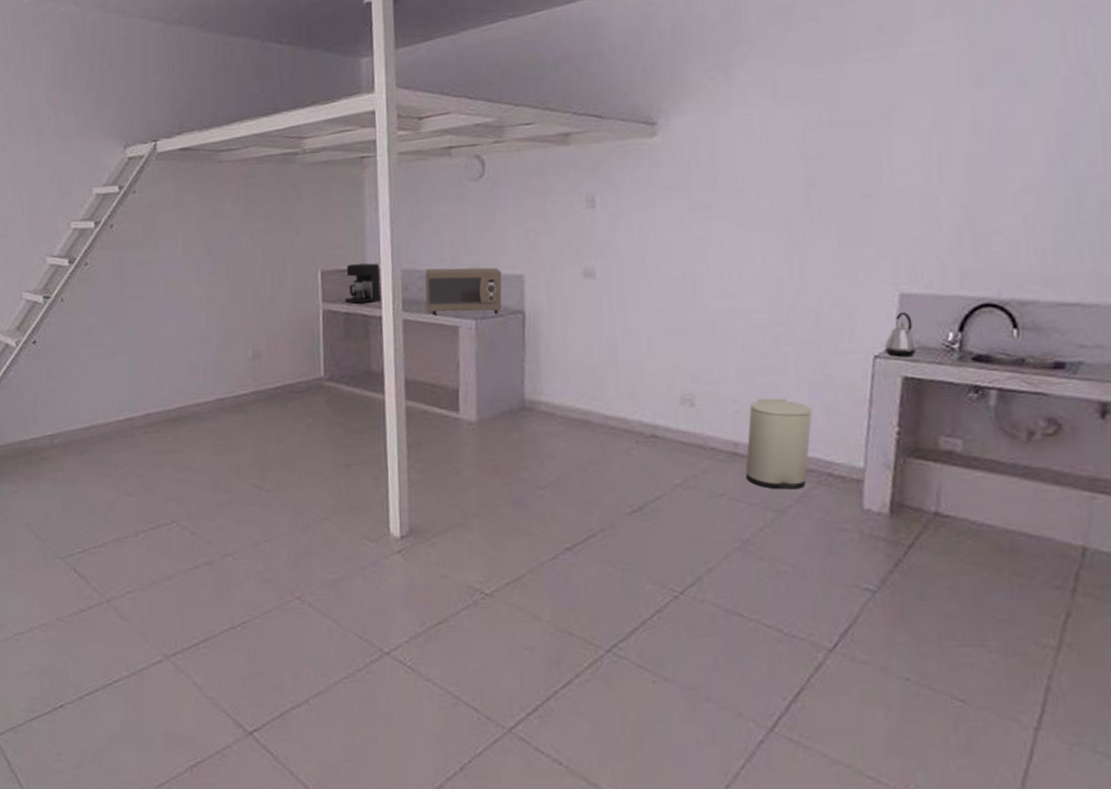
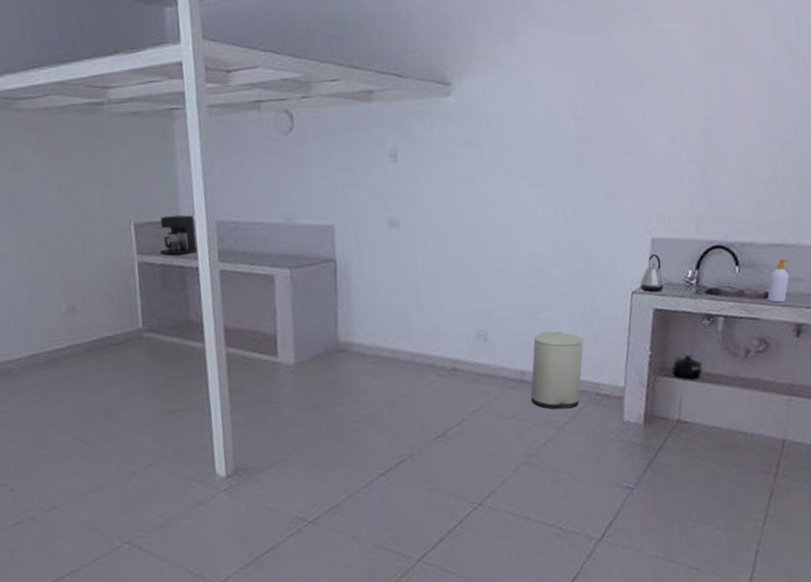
microwave: present [425,267,502,314] -> none [239,218,315,264]
saucepan: none [927,433,969,465] -> present [672,354,703,380]
soap bottle: none [1058,321,1089,375] -> present [767,259,789,303]

